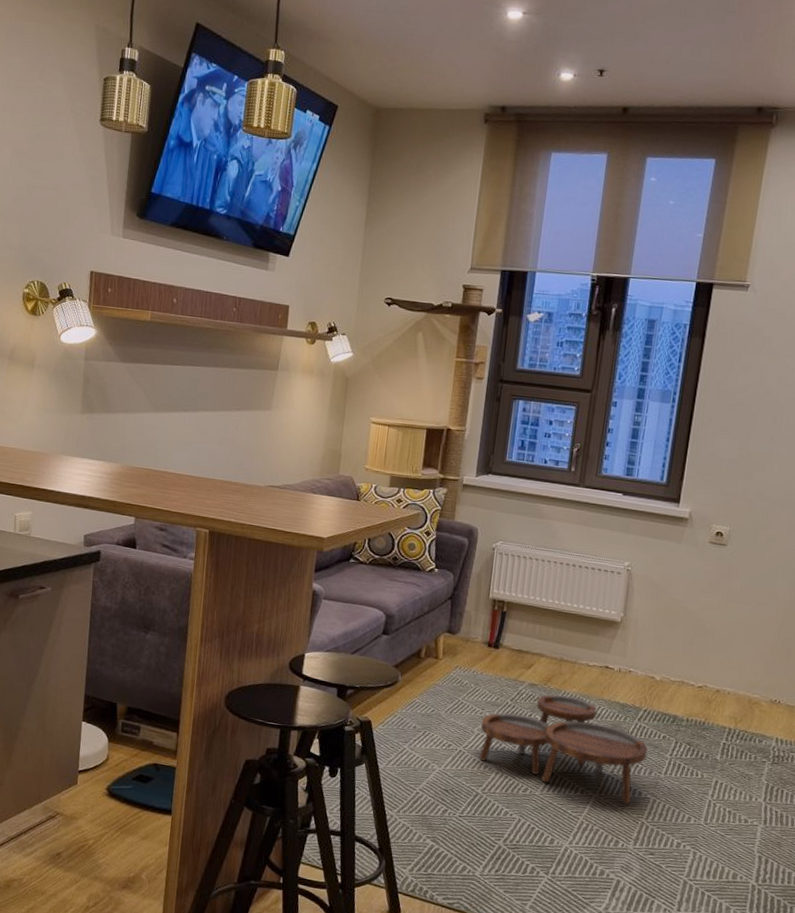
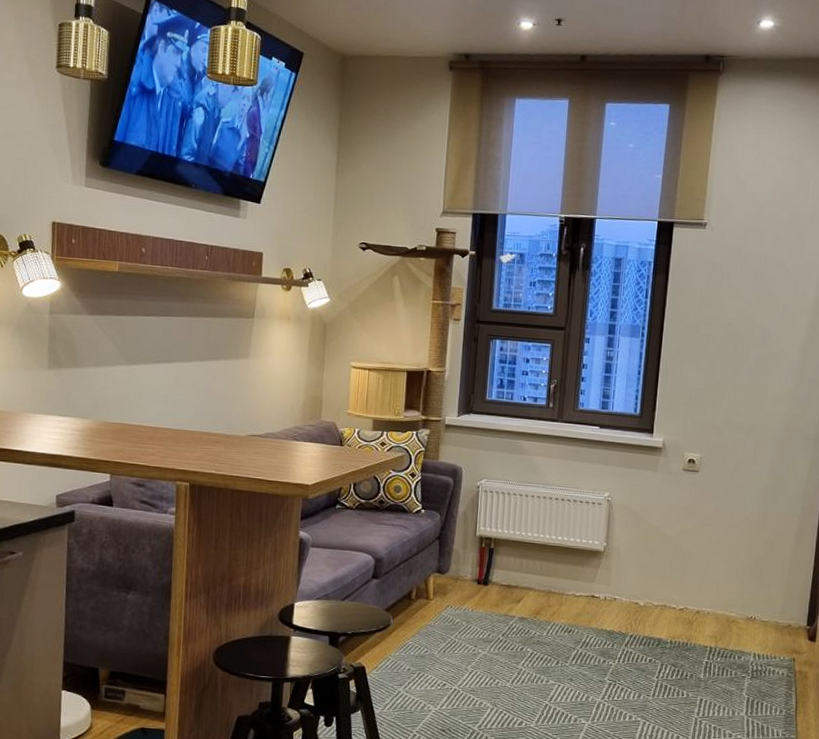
nesting tables: present [479,694,648,804] -> none [474,626,636,729]

